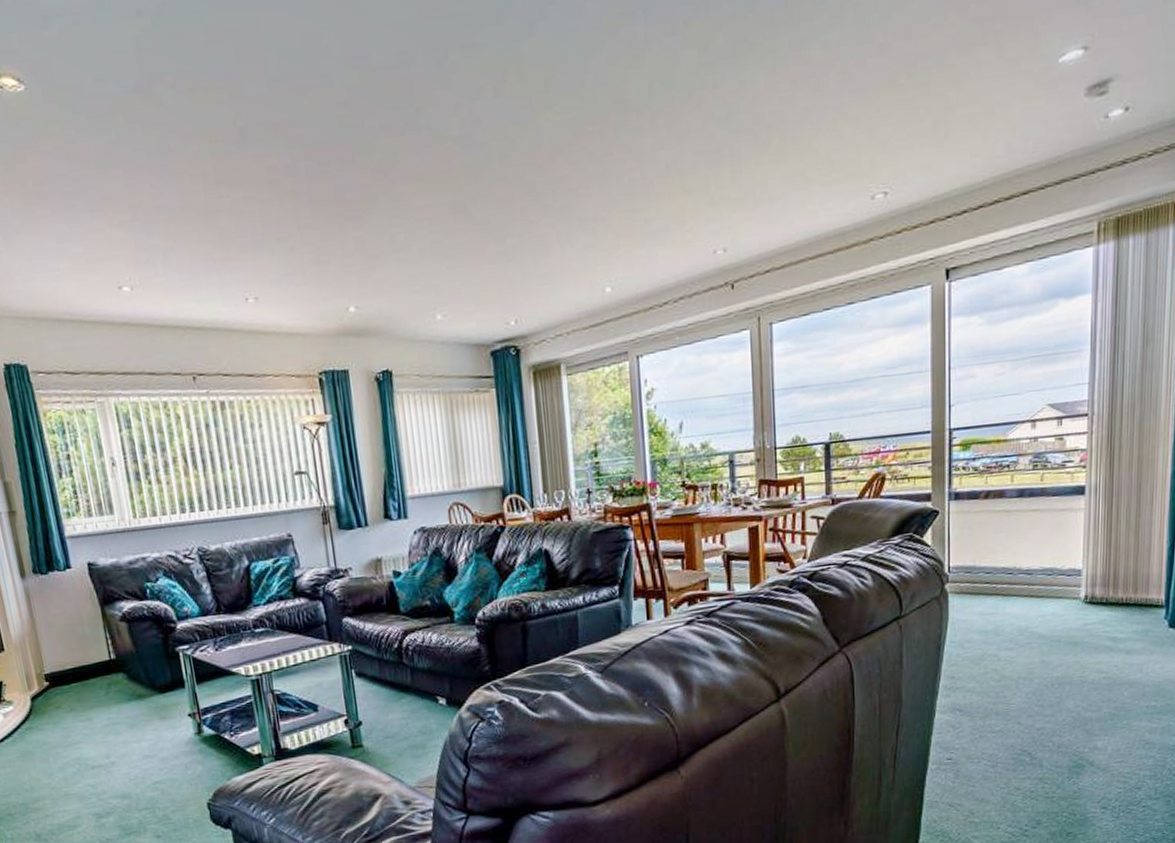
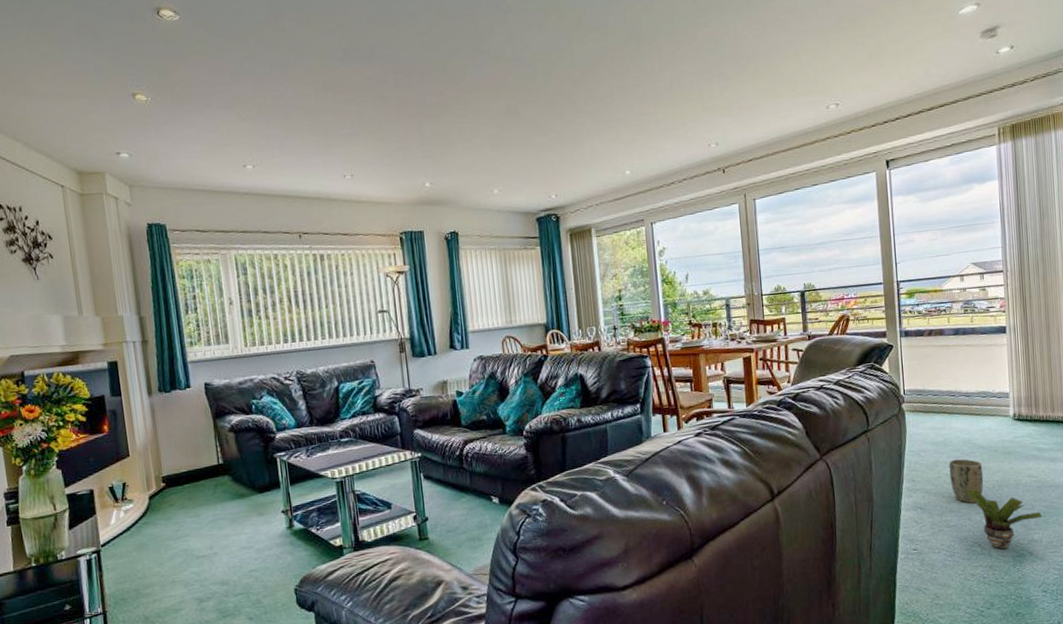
plant pot: none [998,650,1041,705] -> present [949,458,984,504]
potted plant: none [1018,686,1110,759] -> present [966,488,1042,550]

